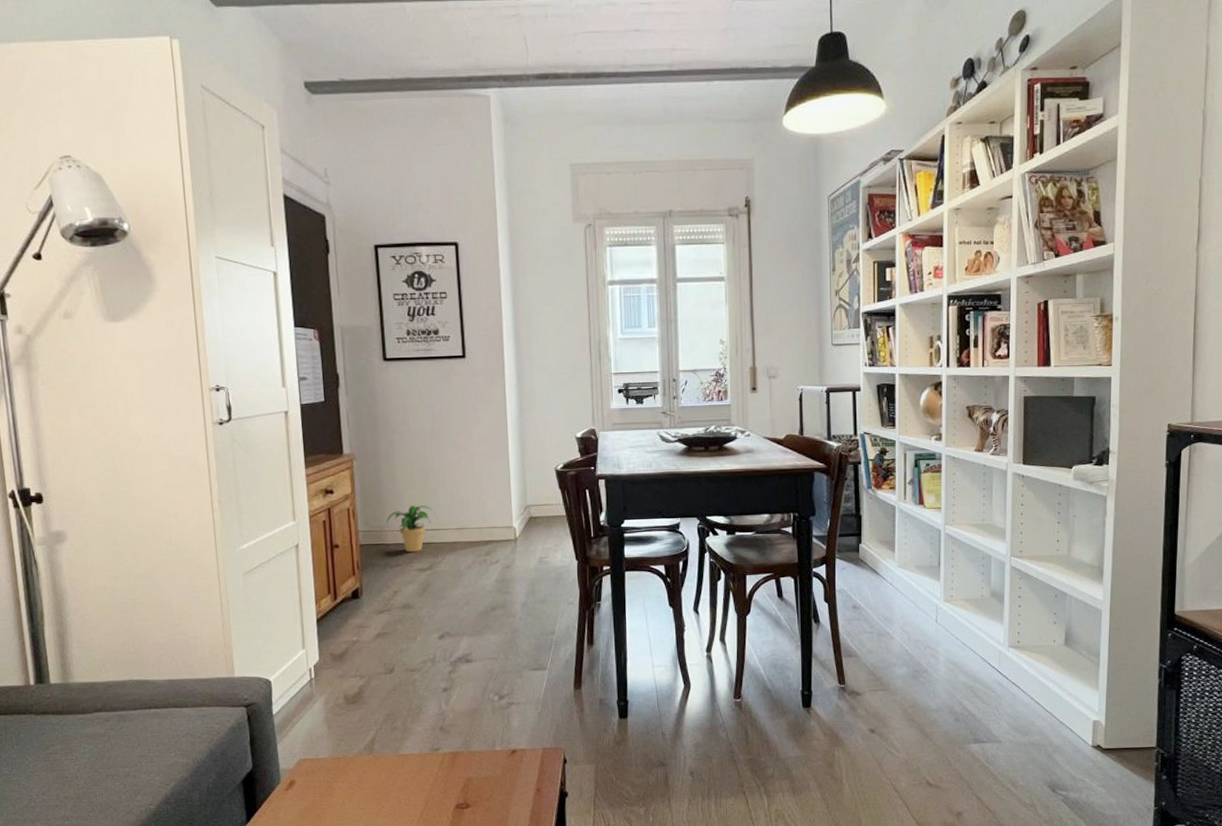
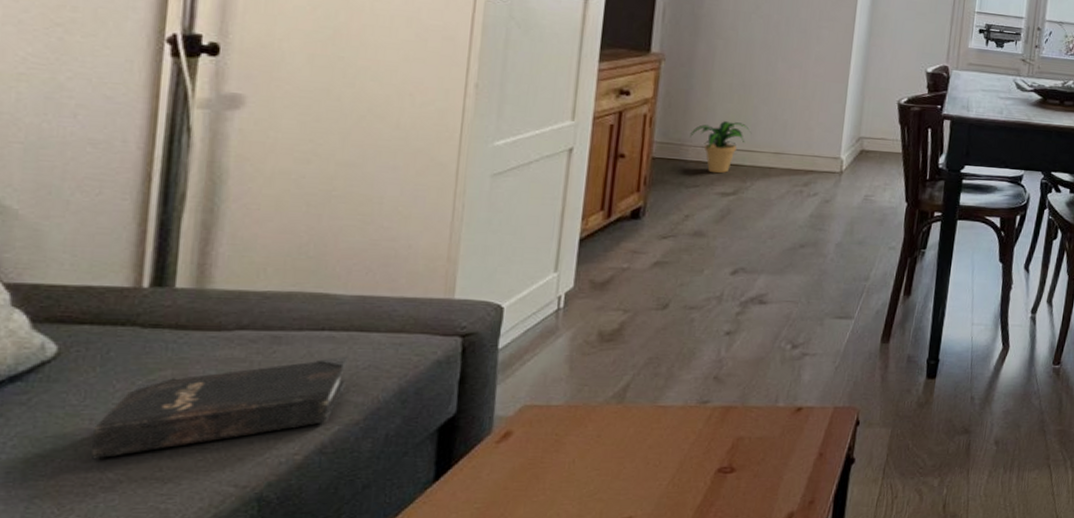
hardback book: none [21,727,173,813] -> present [91,356,348,459]

